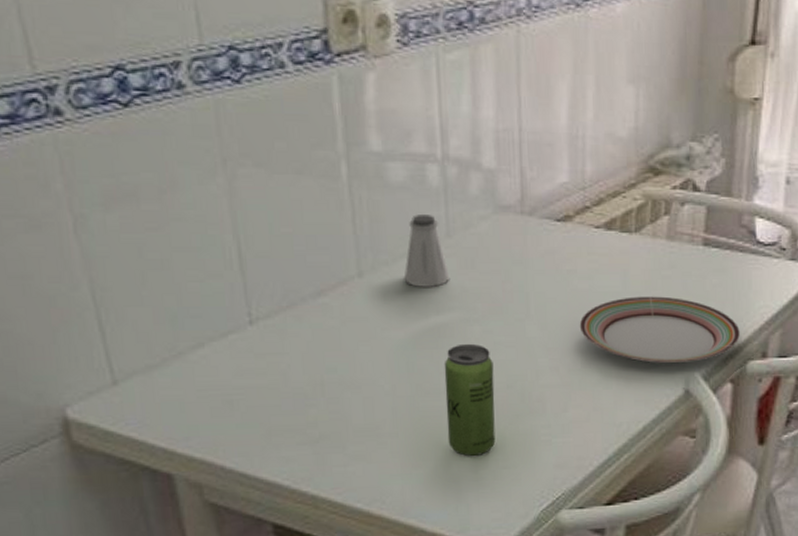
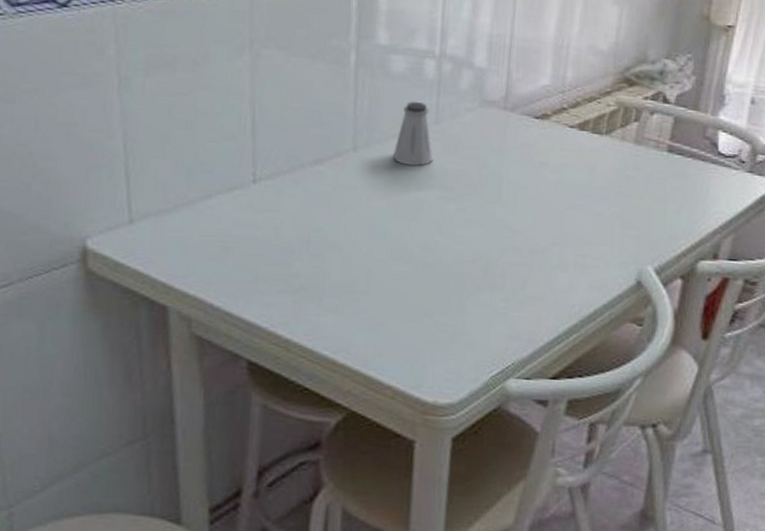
beverage can: present [444,343,496,457] -> none [413,218,463,321]
plate: present [579,296,740,364] -> none [545,191,694,256]

